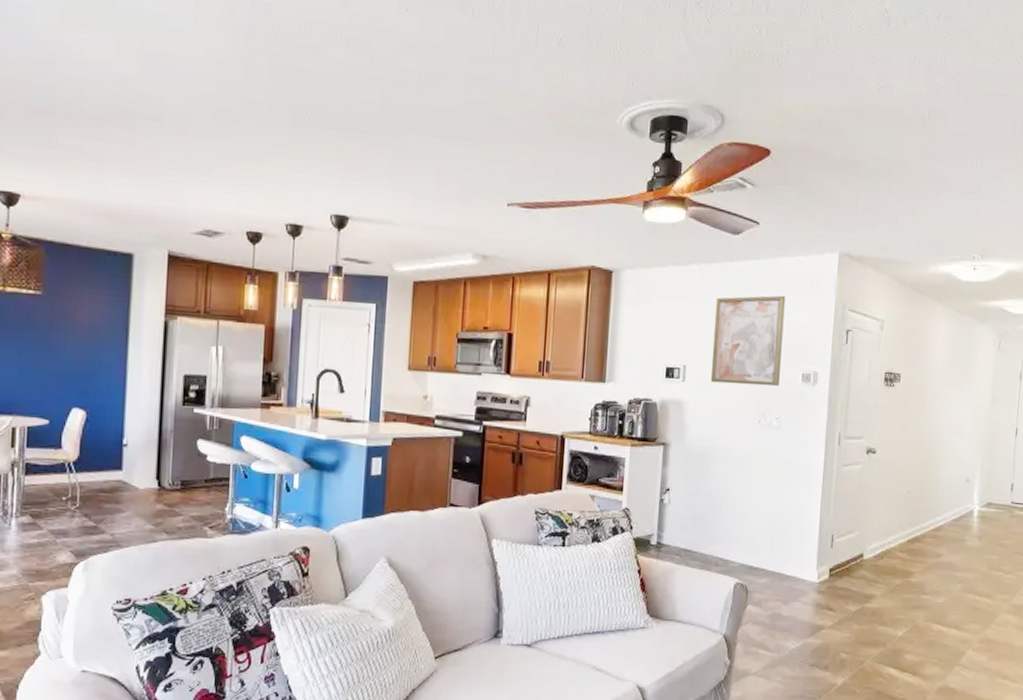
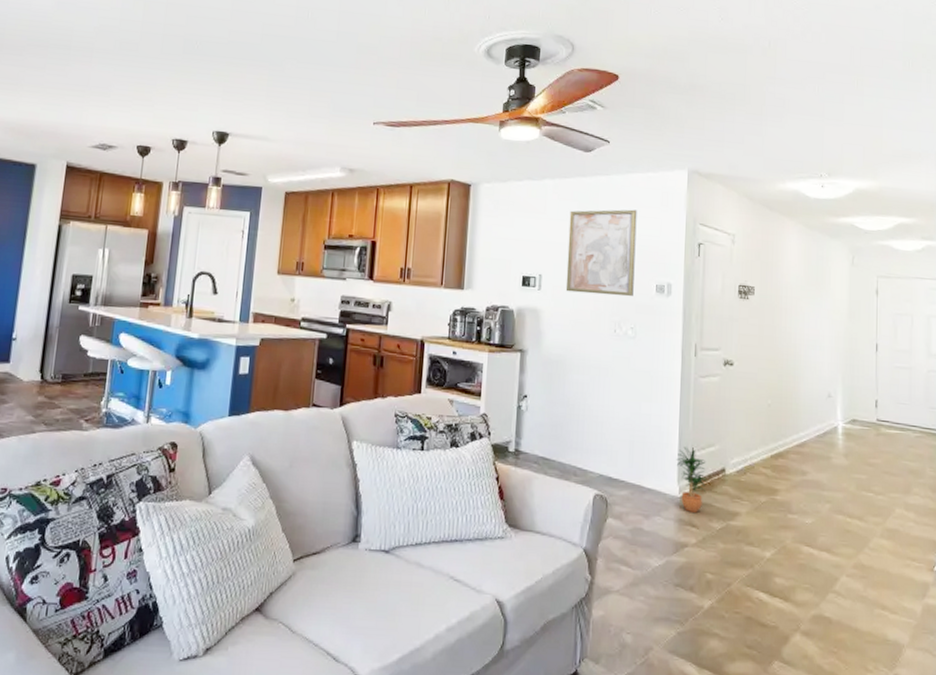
potted plant: none [816,534,846,597] -> present [676,447,708,513]

